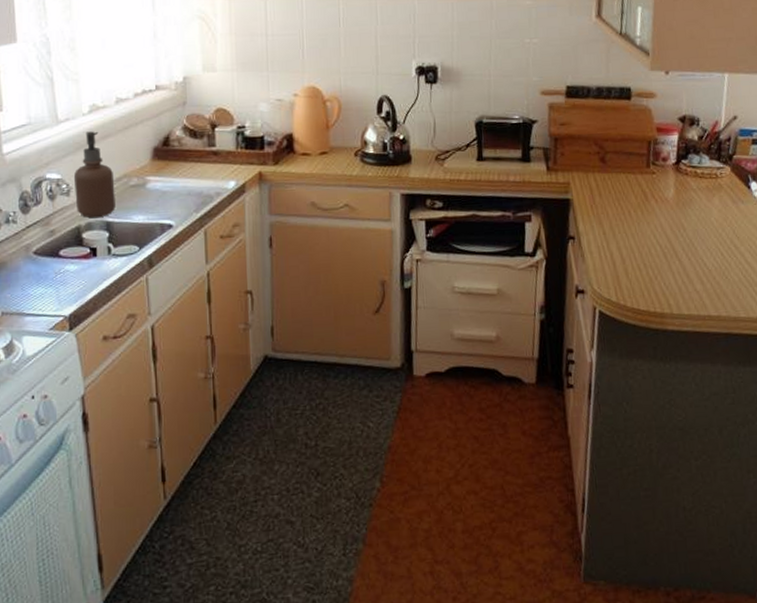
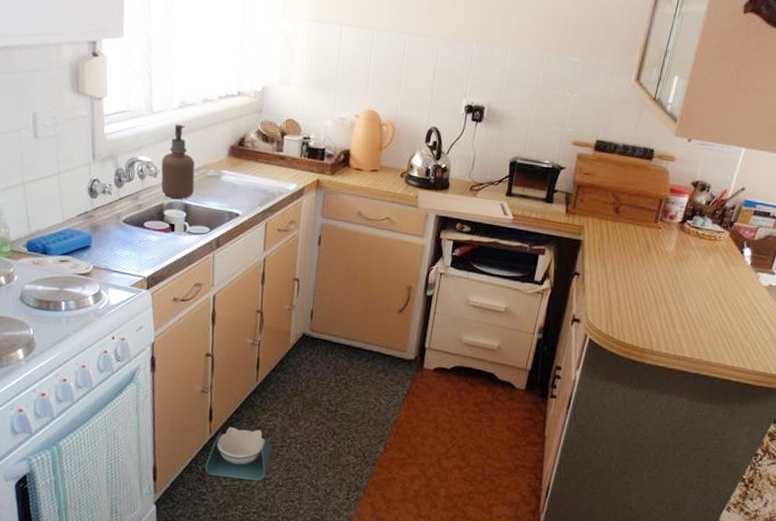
pet bowl: none [162,484,246,554] -> present [204,426,274,482]
cutting board: none [376,166,490,193] -> present [416,190,514,224]

